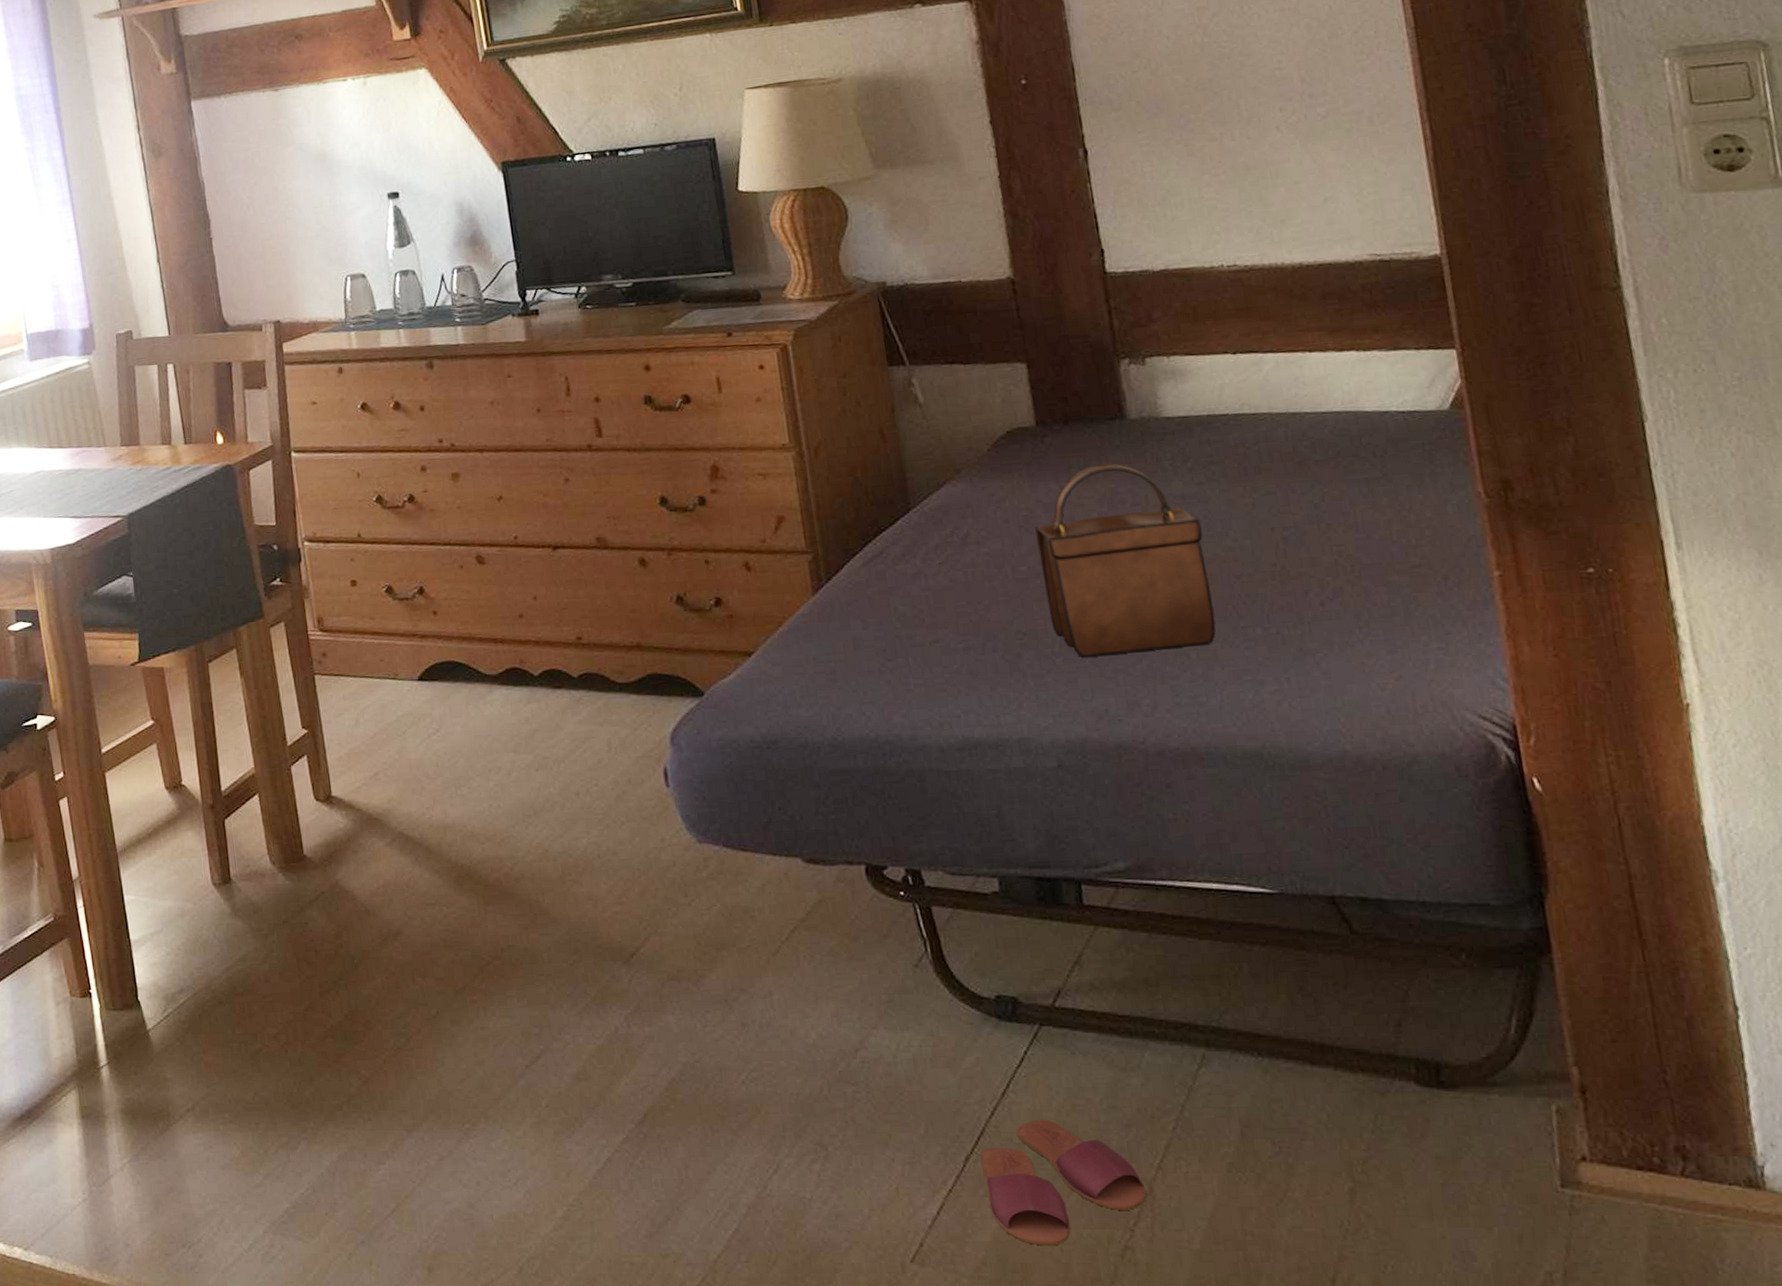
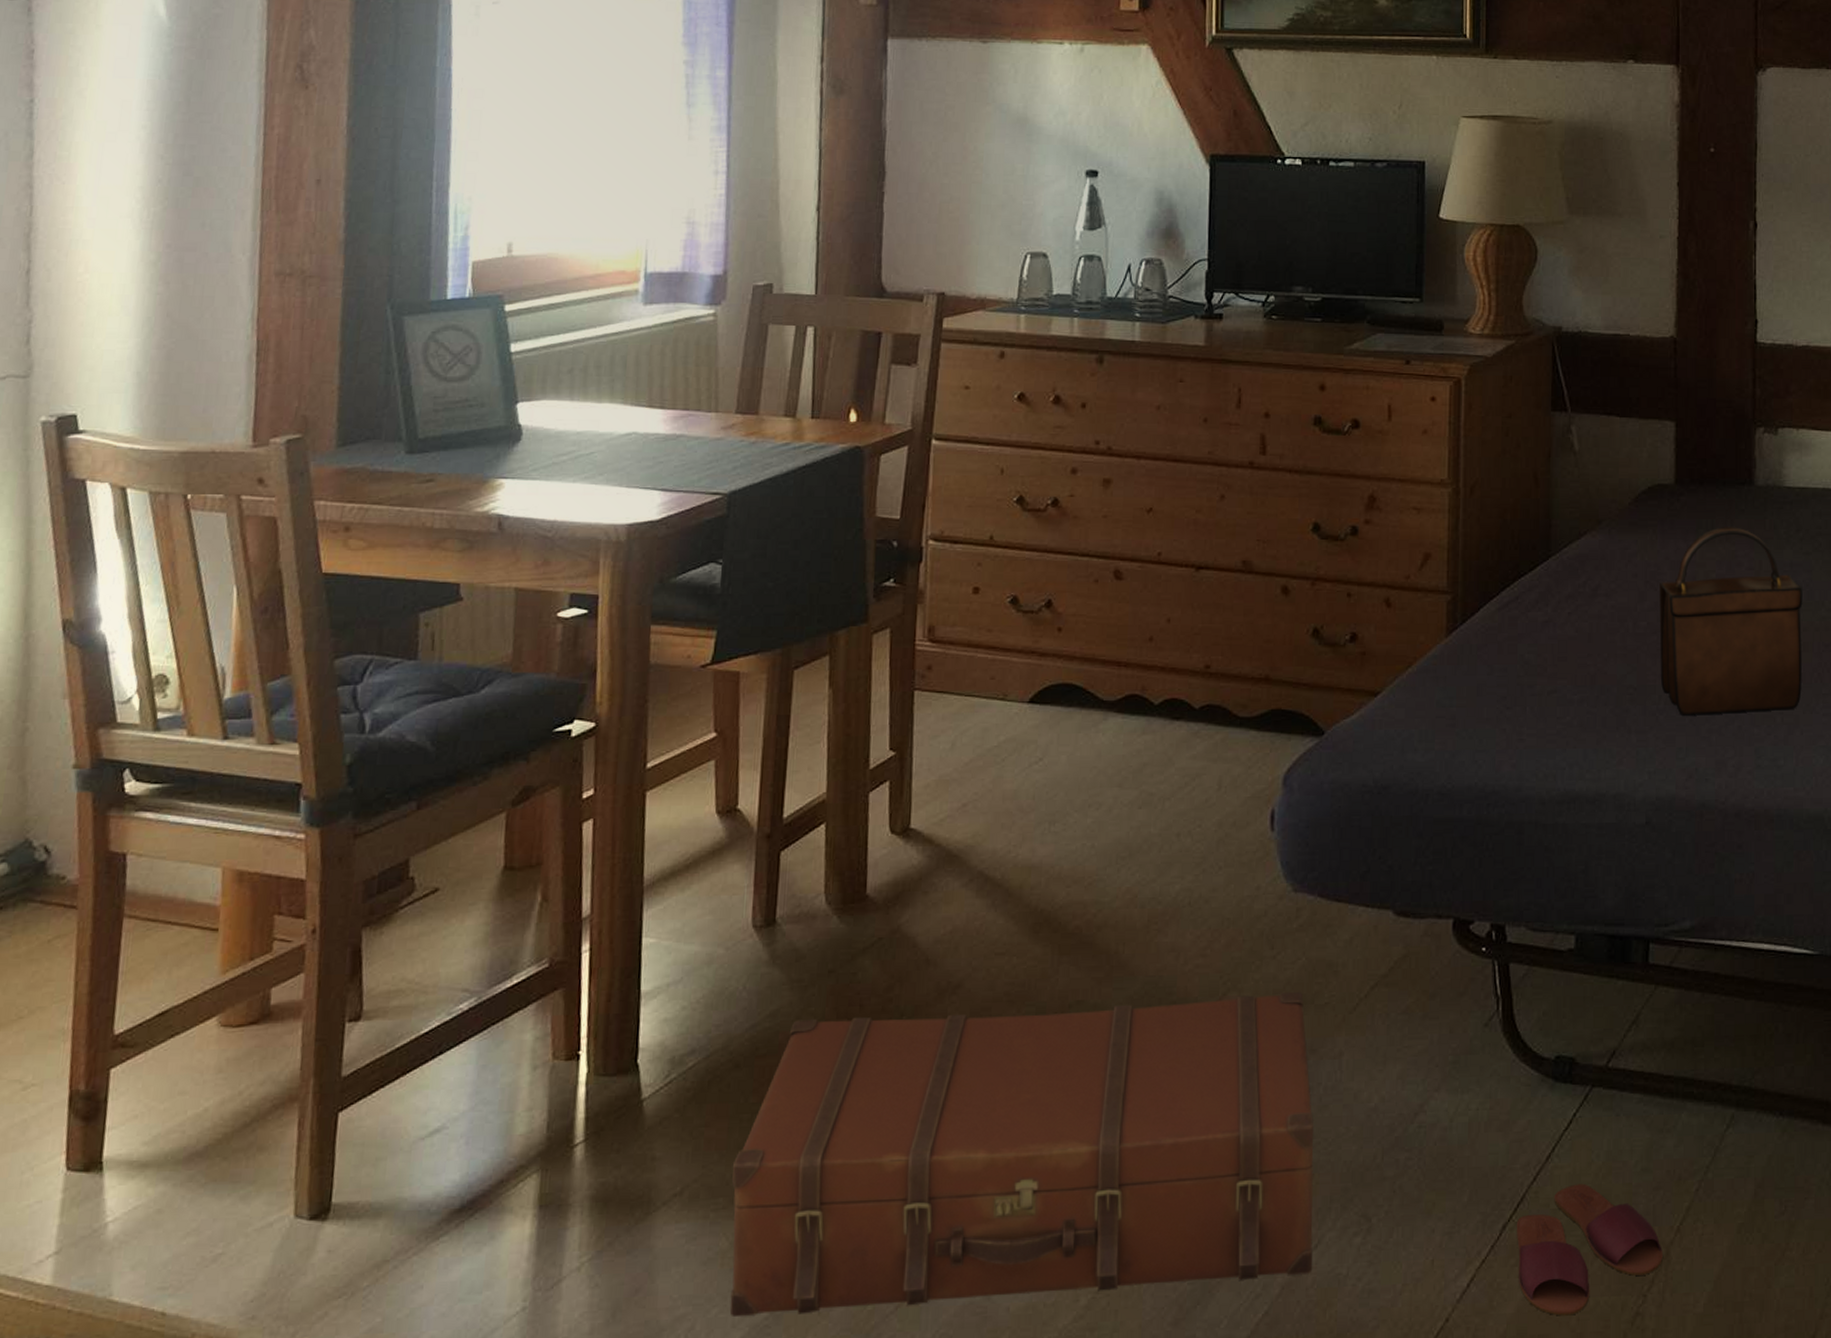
suitcase: none [231,935,776,1214] -> present [730,991,1314,1316]

